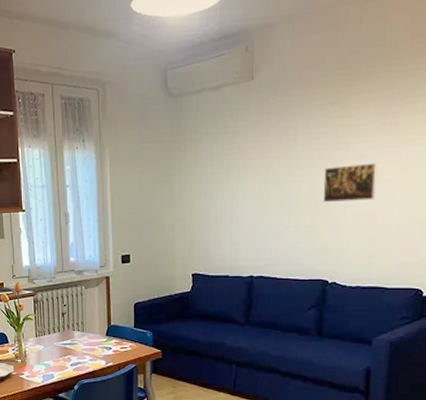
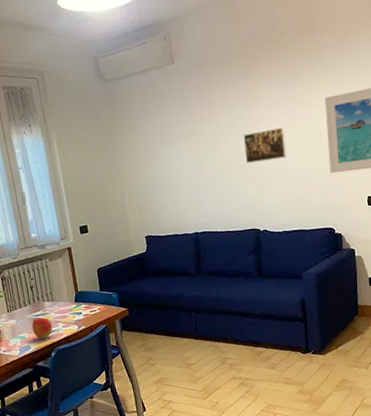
apple: none [58,347,80,369] -> present [31,317,53,339]

